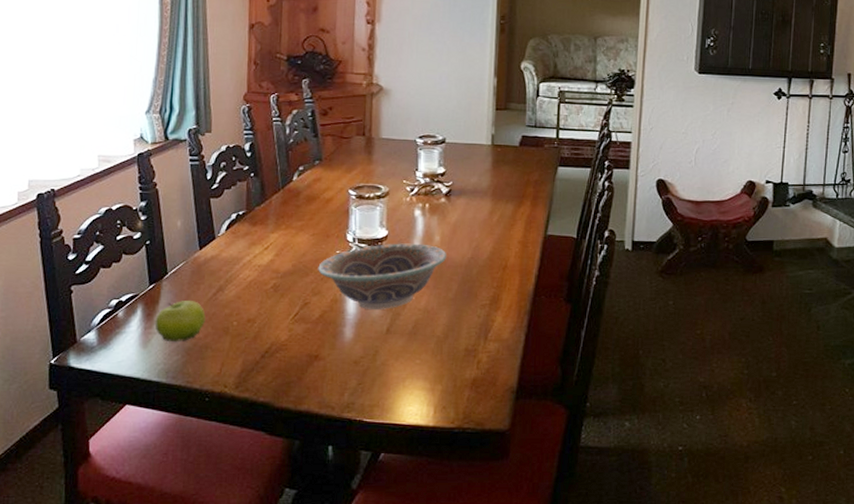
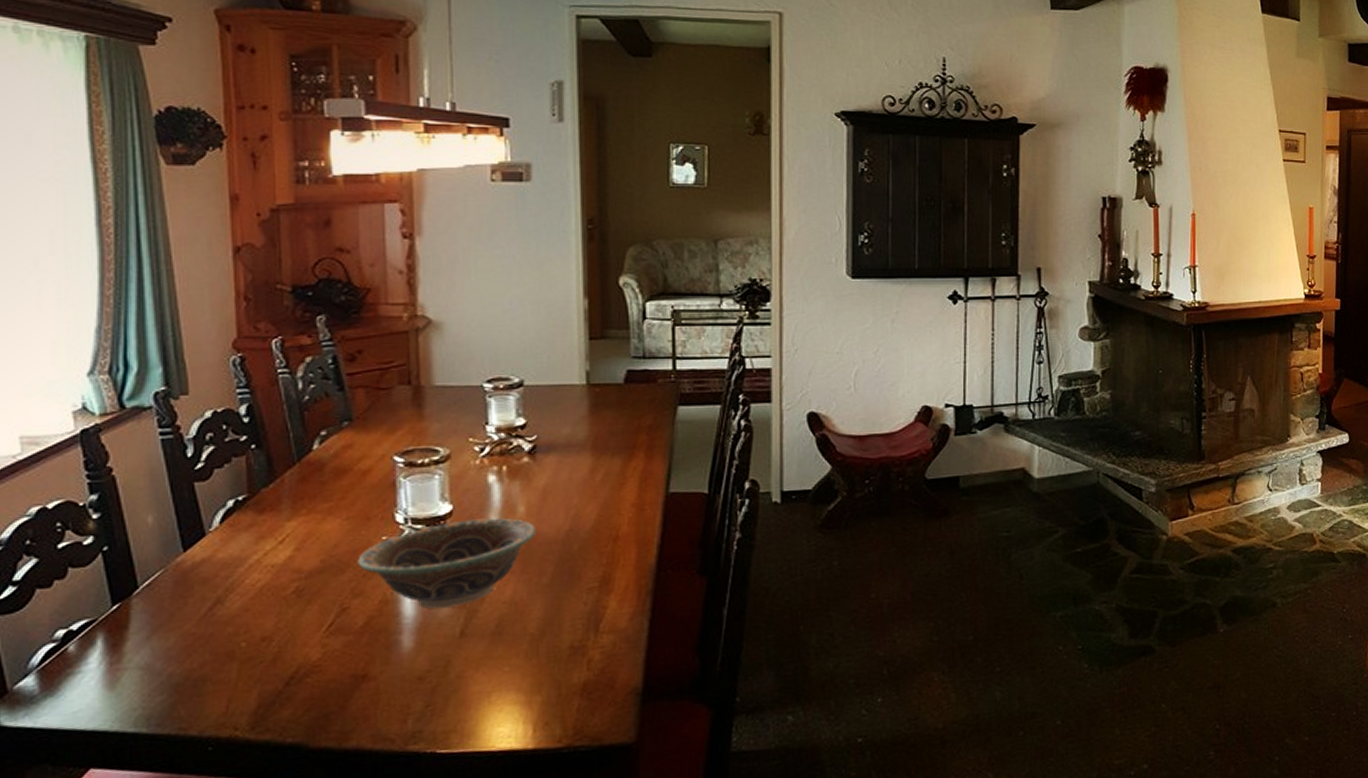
fruit: present [154,301,206,341] -> none [124,620,200,678]

